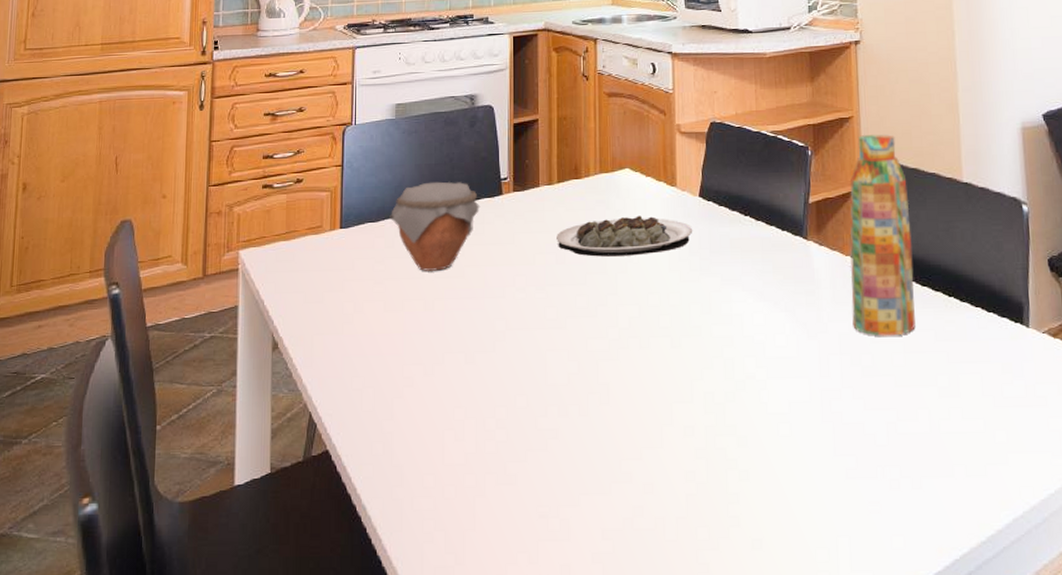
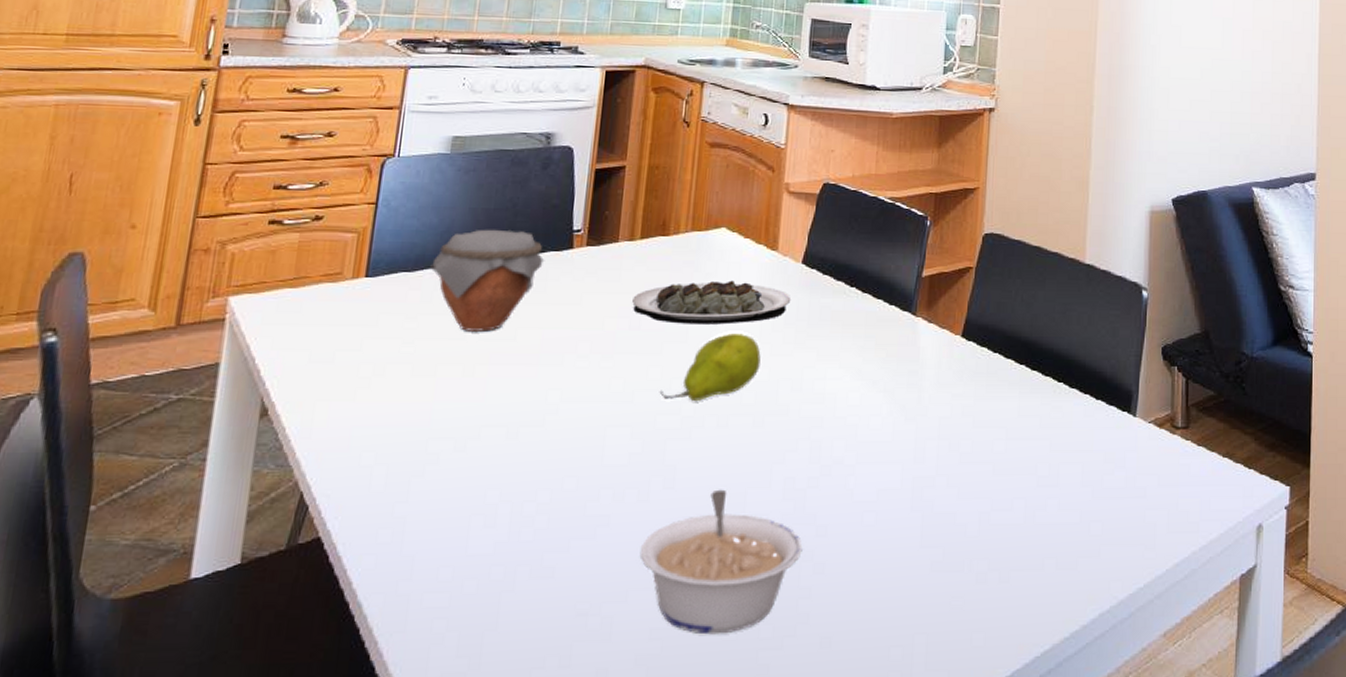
legume: none [586,404,727,536] -> present [639,489,803,635]
fruit: none [587,262,672,325] -> present [659,332,761,401]
water bottle: present [849,134,915,336] -> none [955,208,1028,421]

